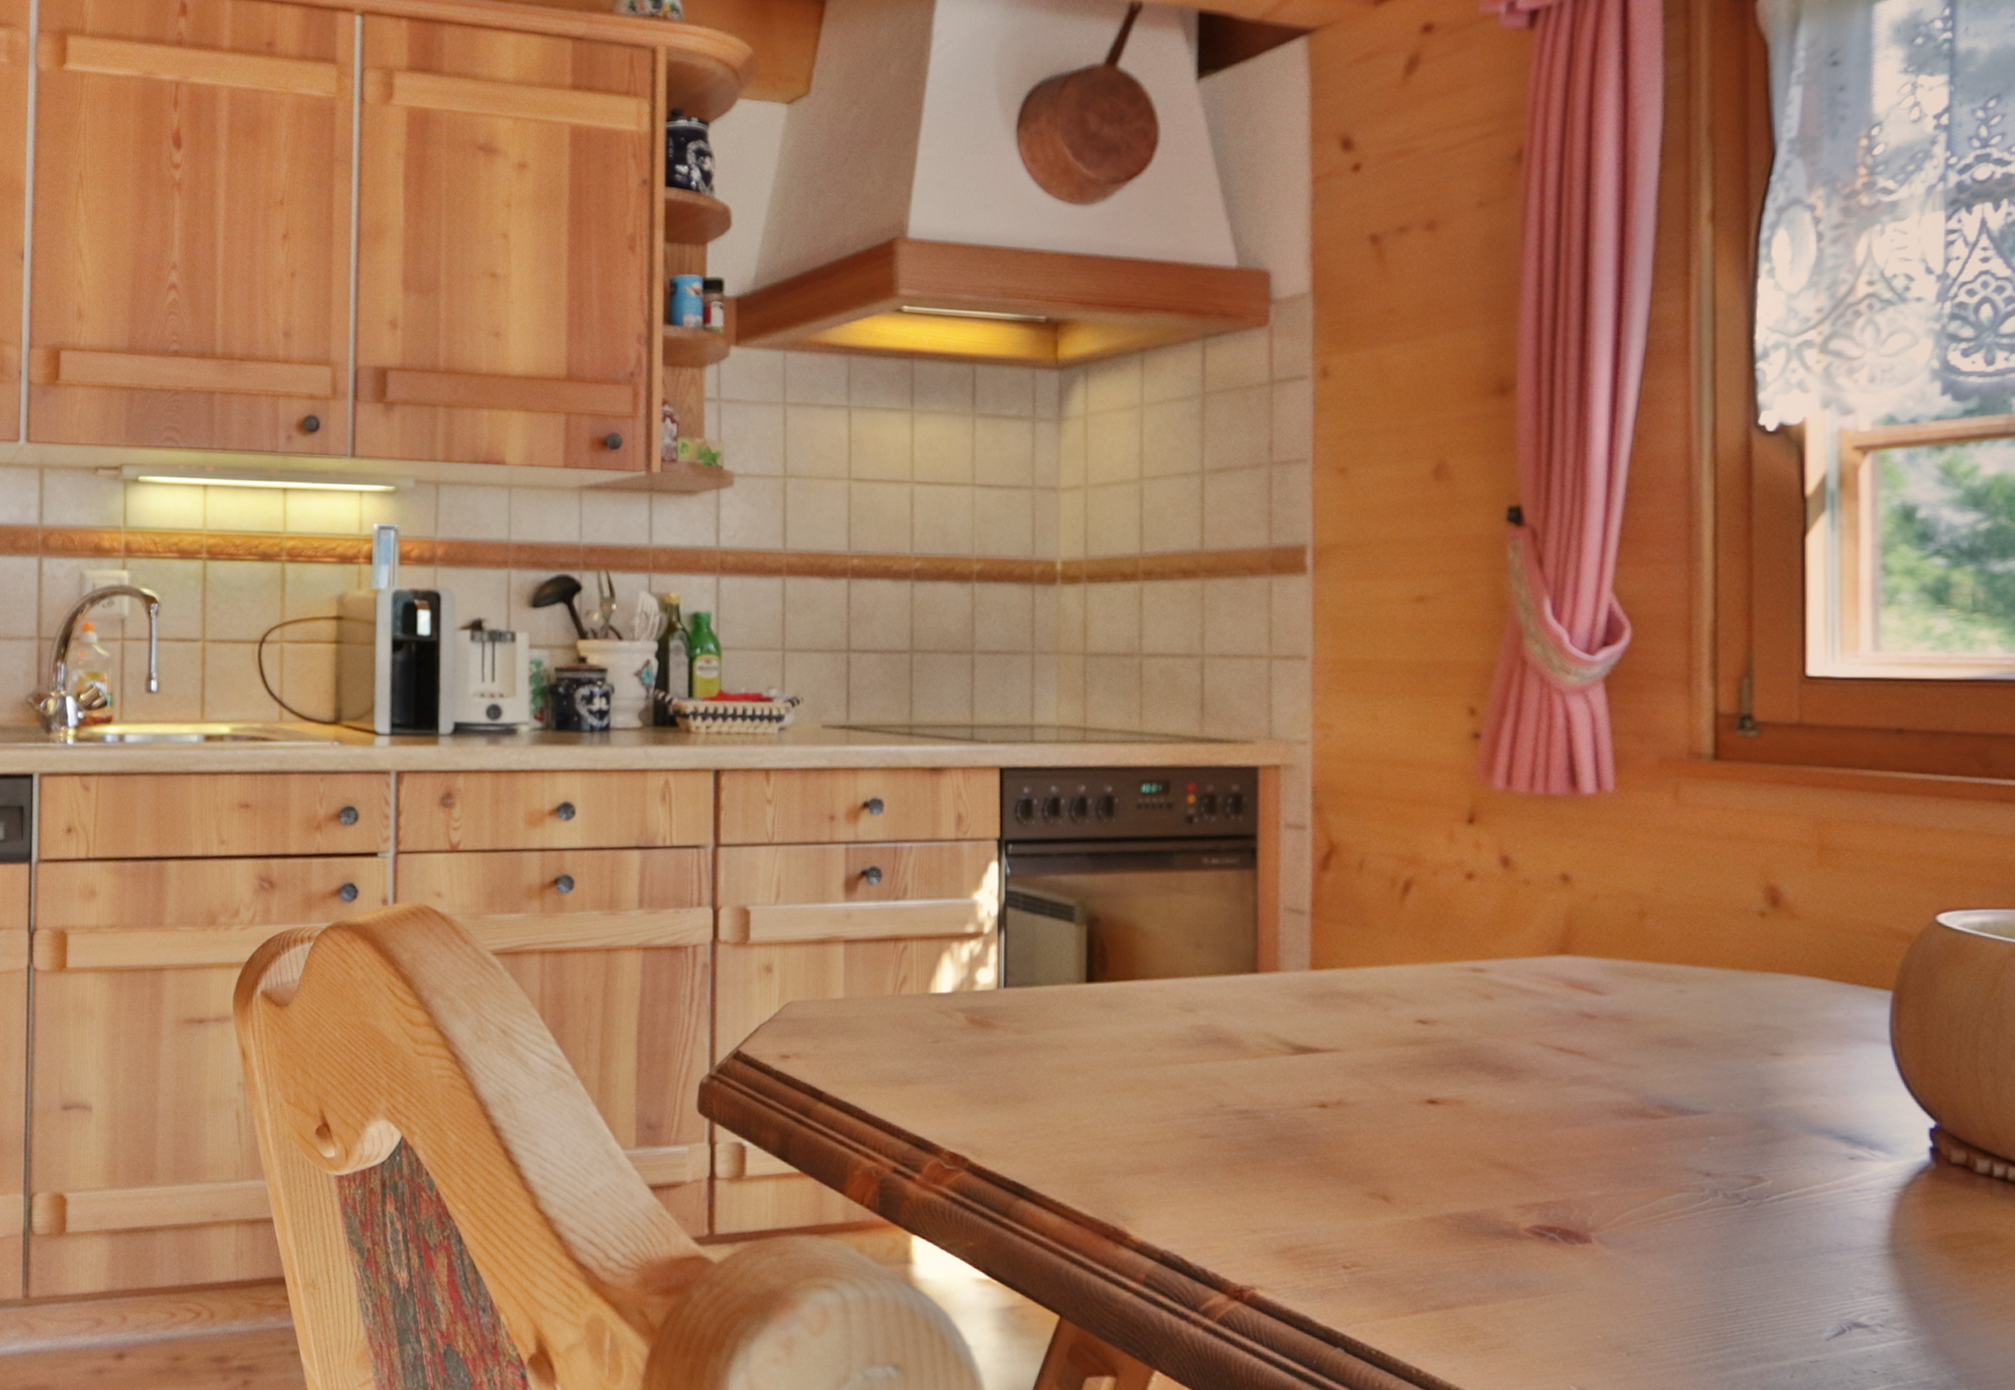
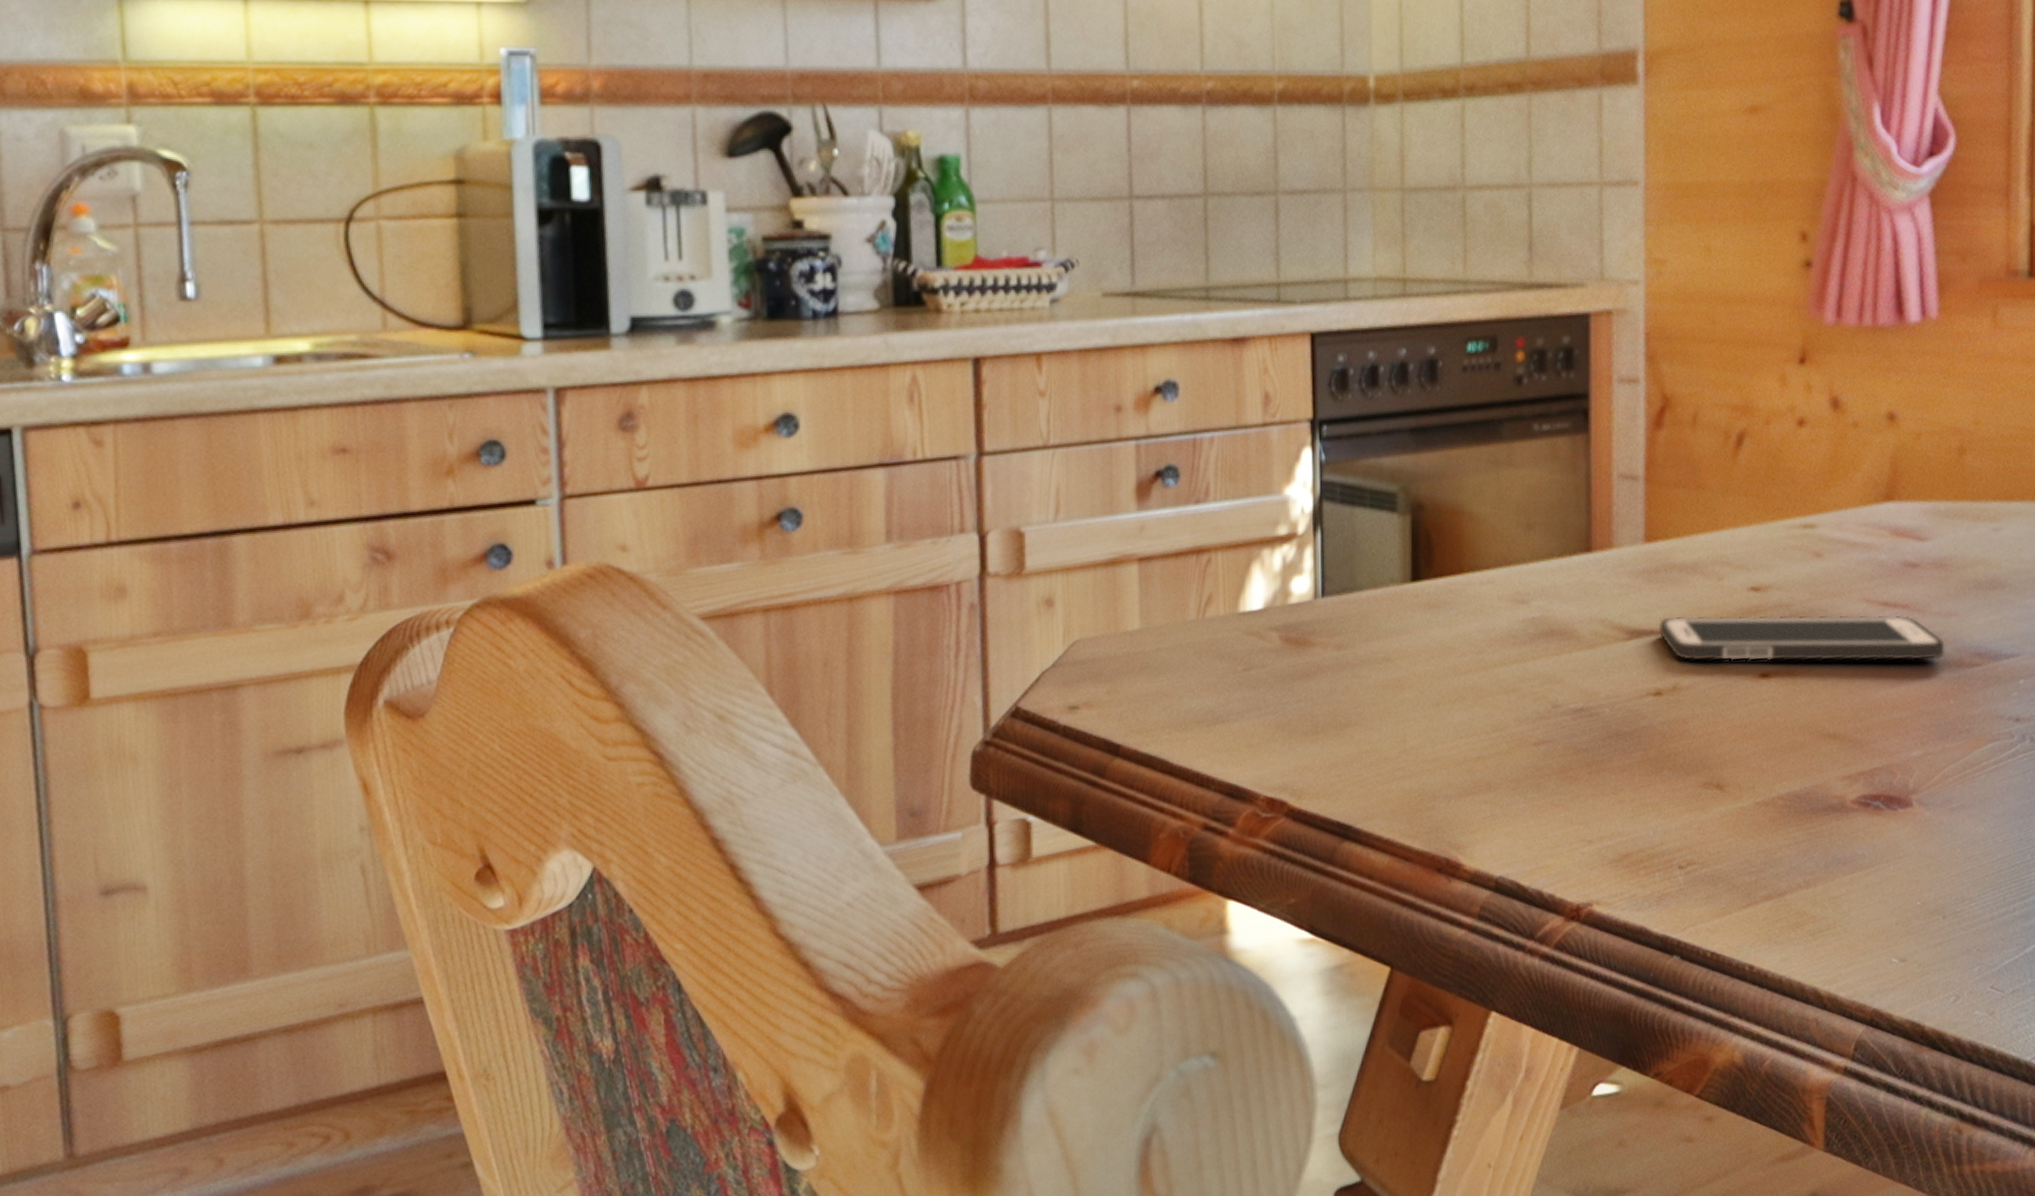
cell phone: none [1324,1038,1626,1107] -> present [1658,615,1945,661]

